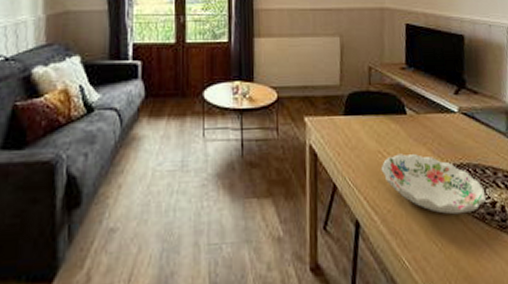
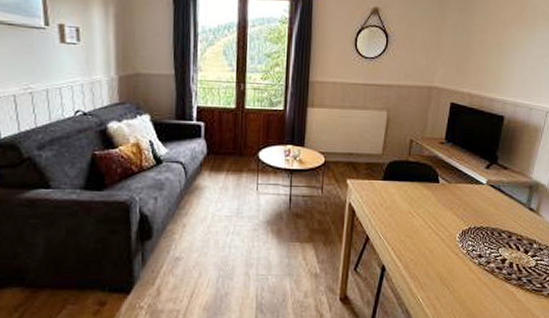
decorative bowl: present [381,153,487,215] -> none [409,215,498,267]

